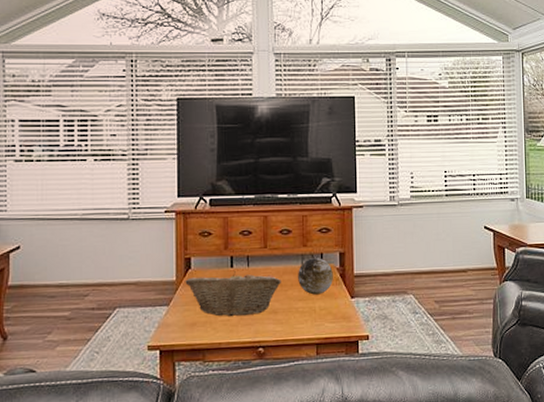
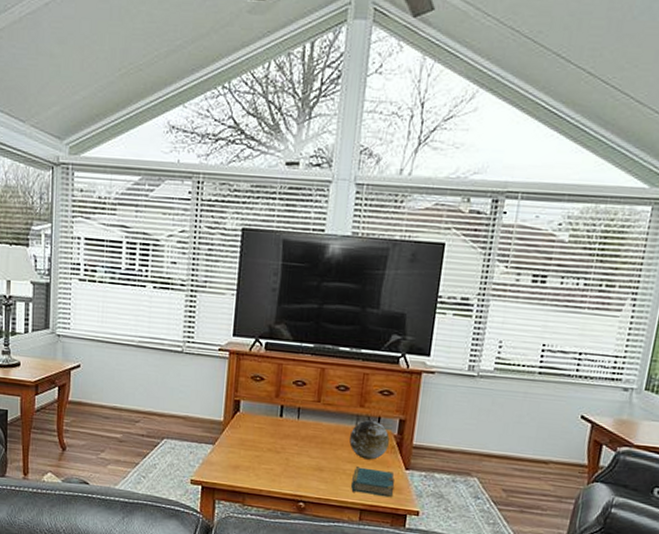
fruit basket: present [185,271,281,317] -> none [232,420,331,469]
book: none [305,302,344,328] -> present [351,465,395,498]

